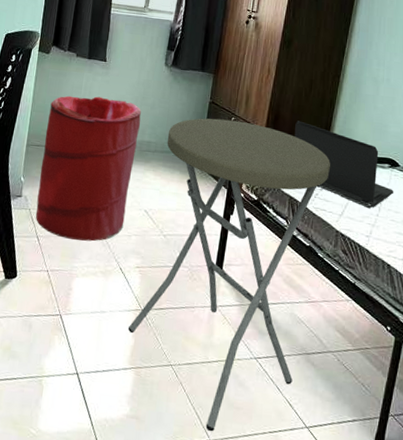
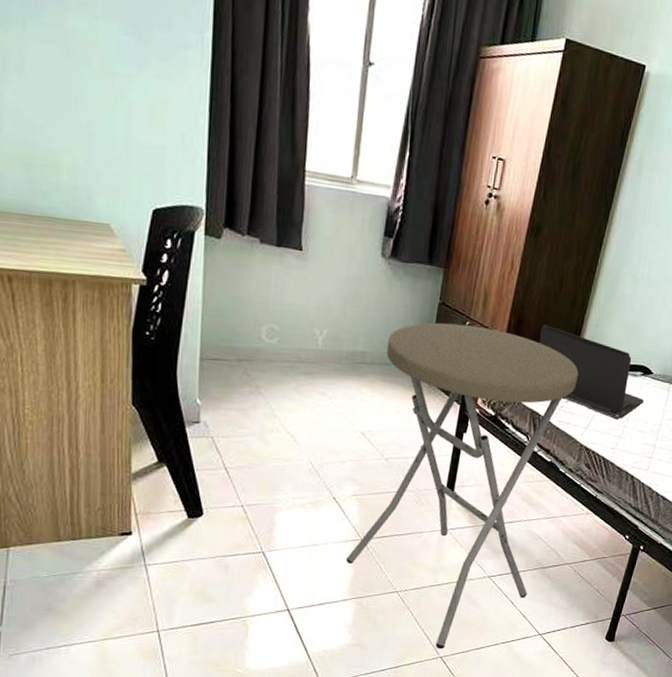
laundry hamper: present [36,95,141,242] -> none [221,295,352,470]

